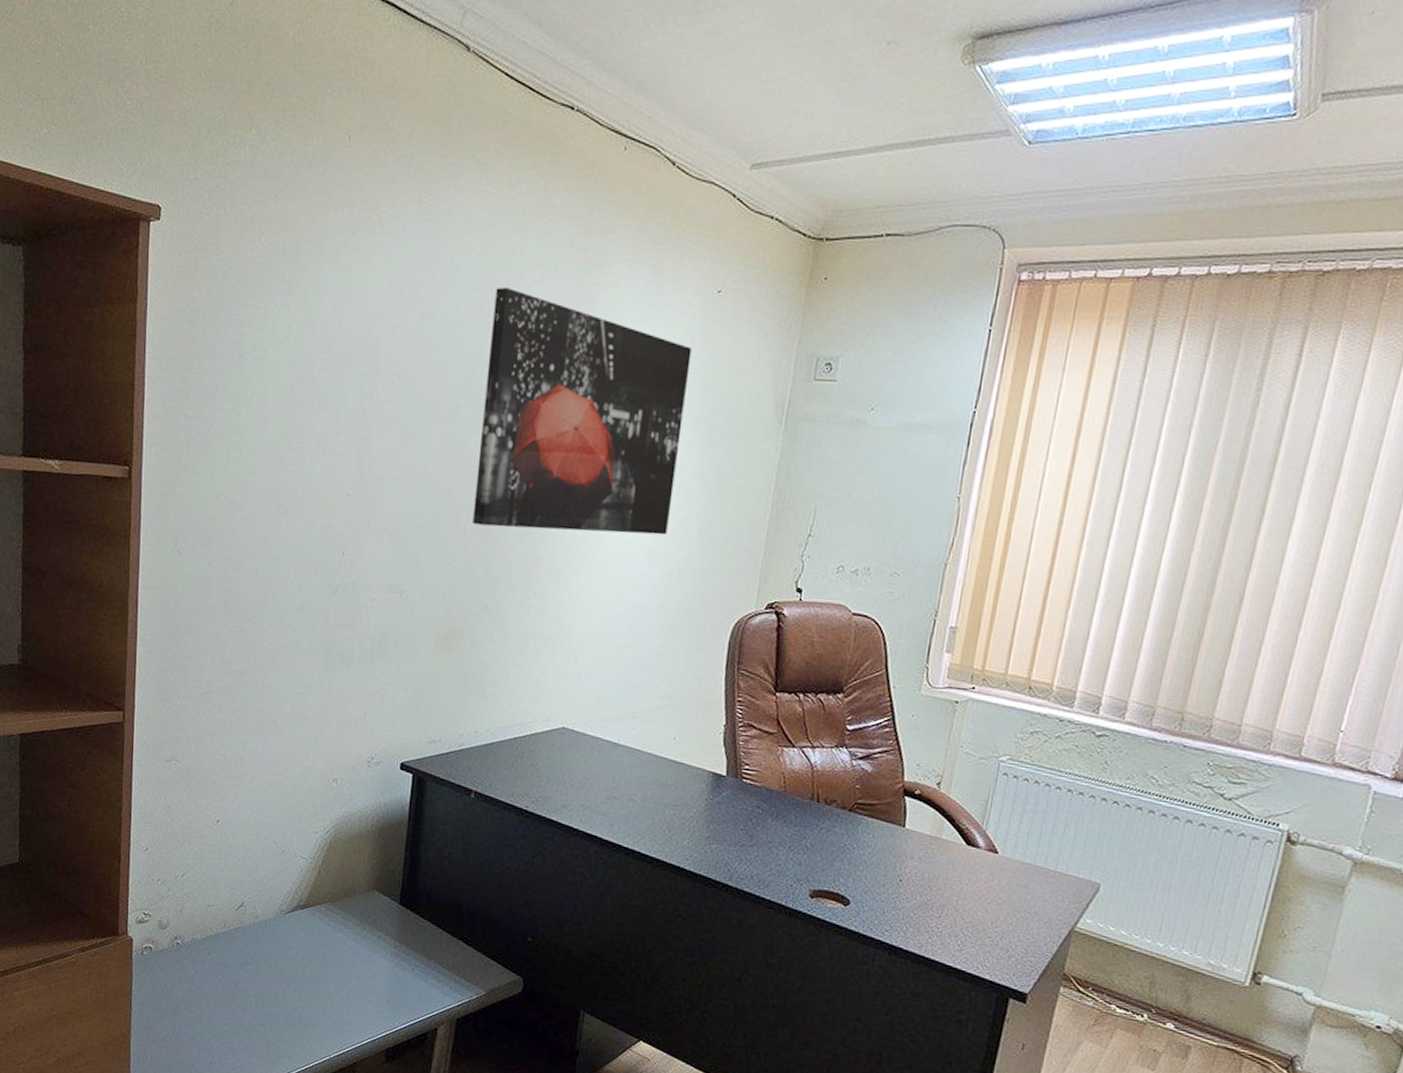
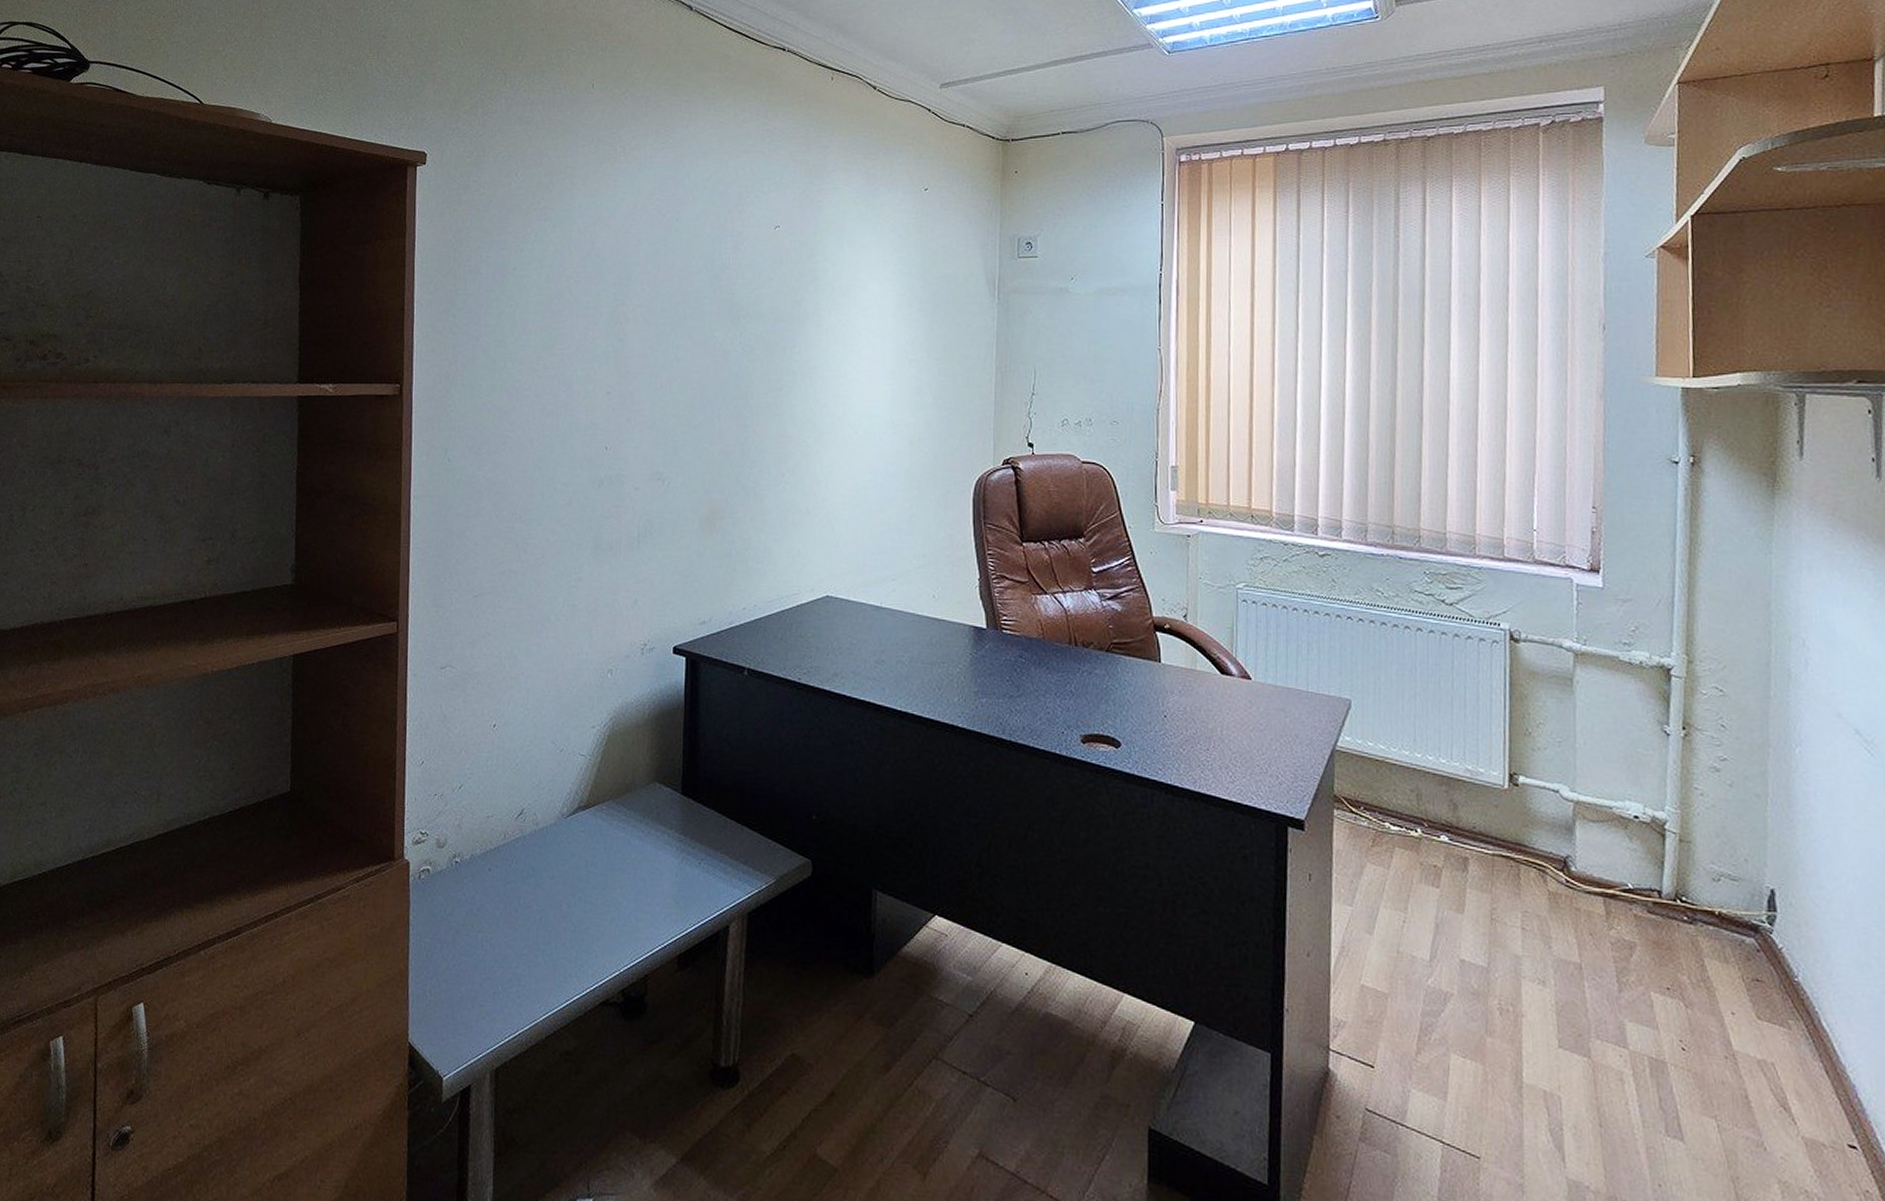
wall art: present [472,286,692,535] -> none [726,199,908,411]

